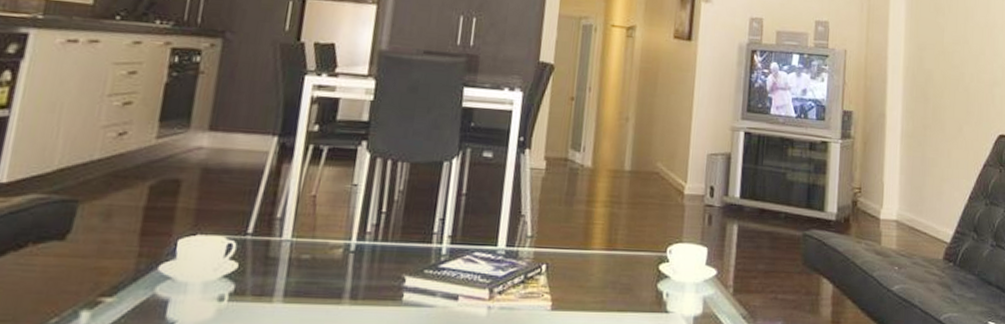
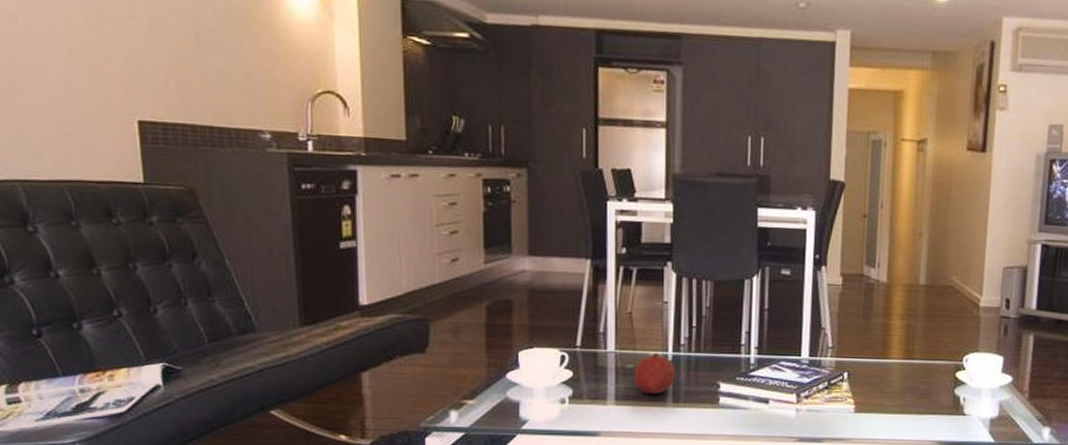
fruit: none [308,242,358,289] -> present [634,353,676,394]

